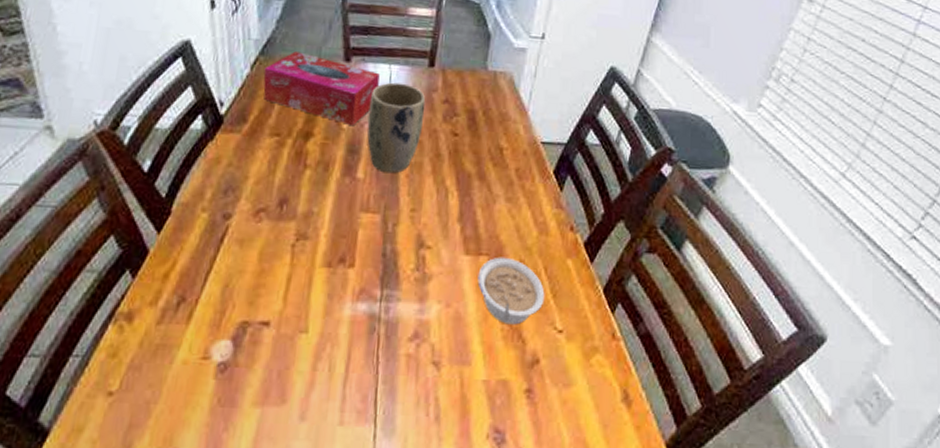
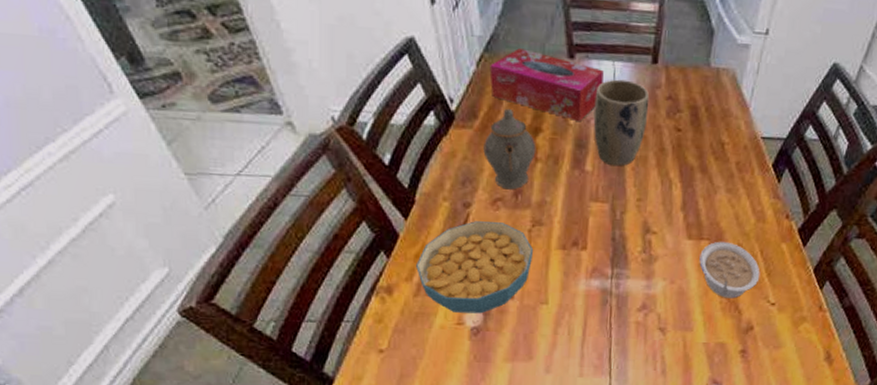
cereal bowl: none [163,234,296,346] -> present [416,221,534,314]
teapot: none [250,111,307,199] -> present [483,108,536,190]

